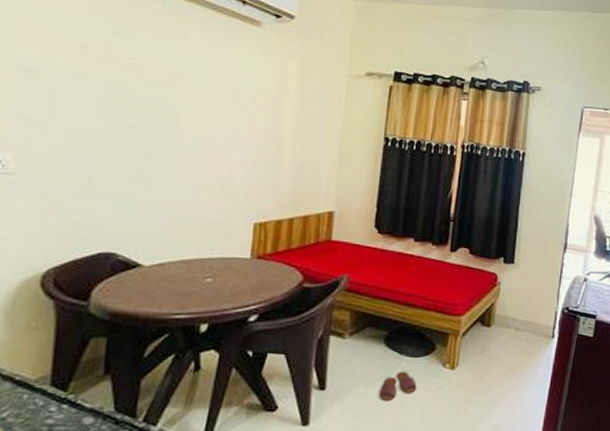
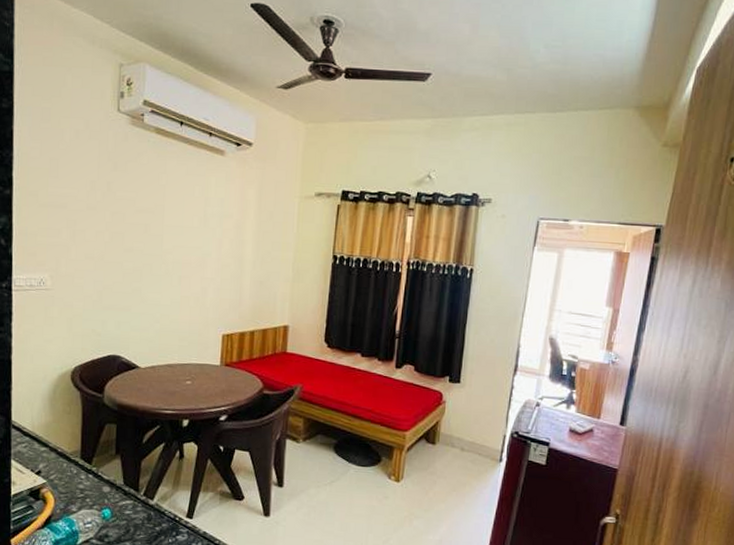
slippers: present [378,371,417,402] -> none [329,478,364,505]

